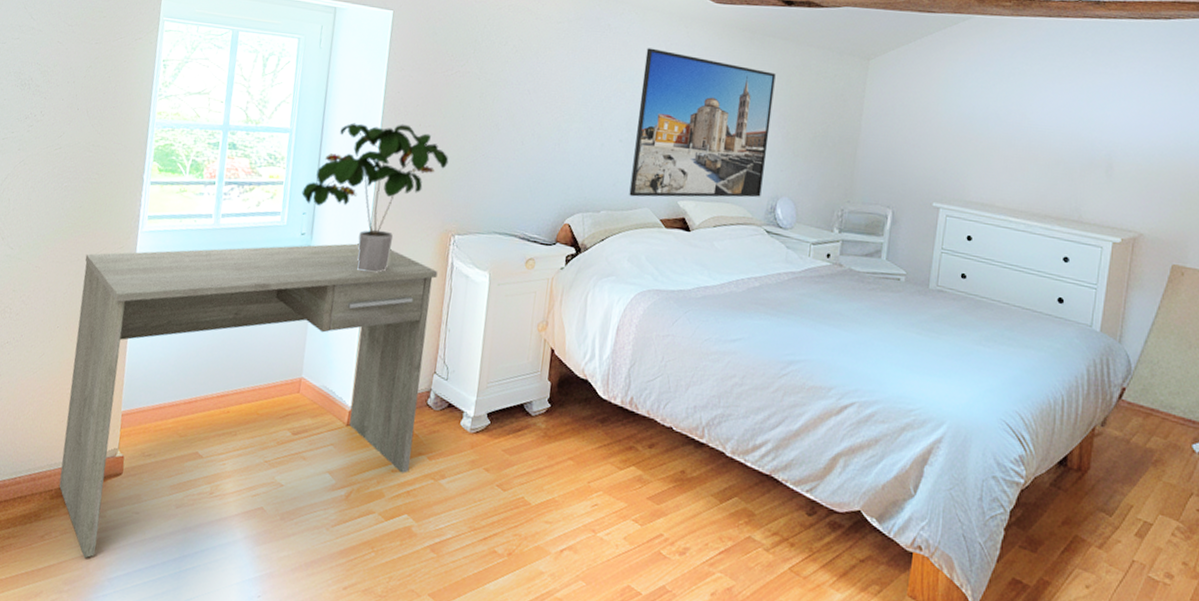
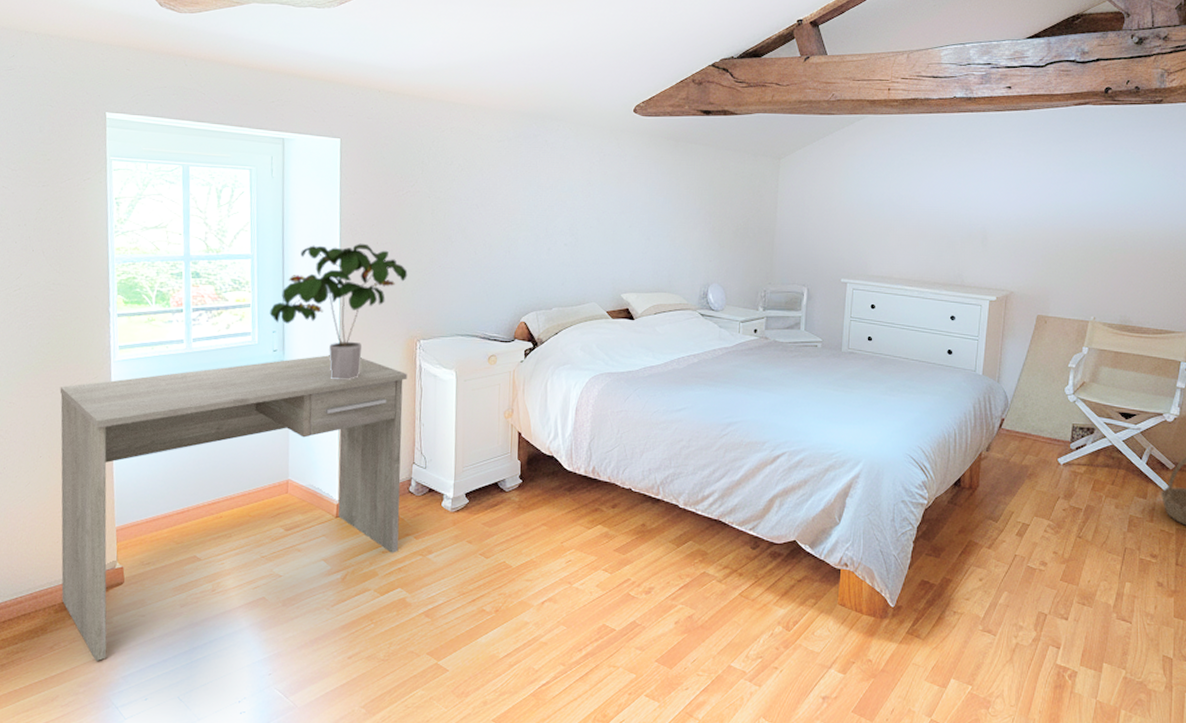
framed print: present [629,48,776,198] -> none [577,159,700,293]

